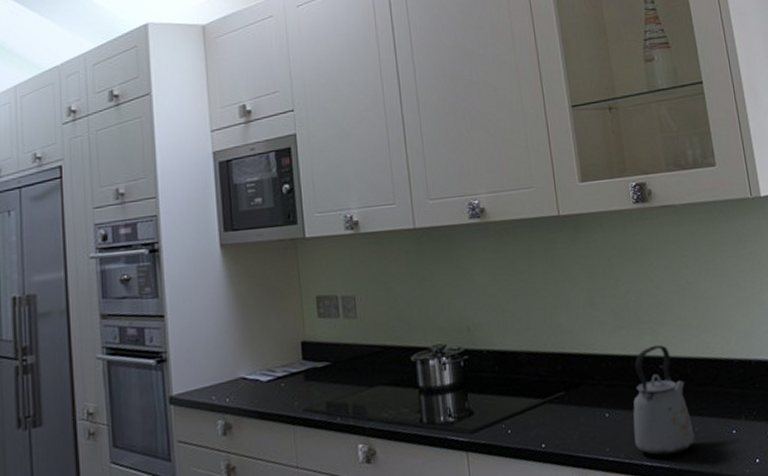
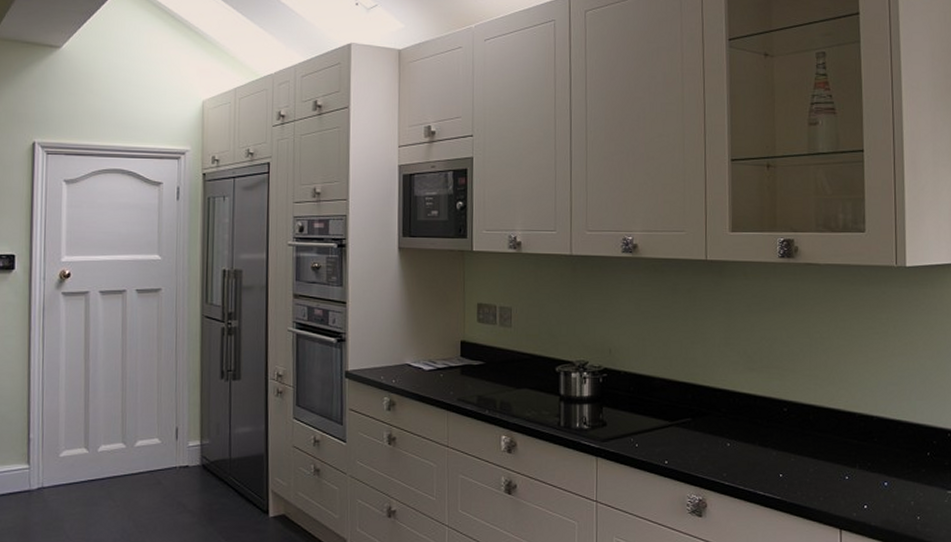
kettle: present [633,344,695,456] -> none [751,389,809,488]

